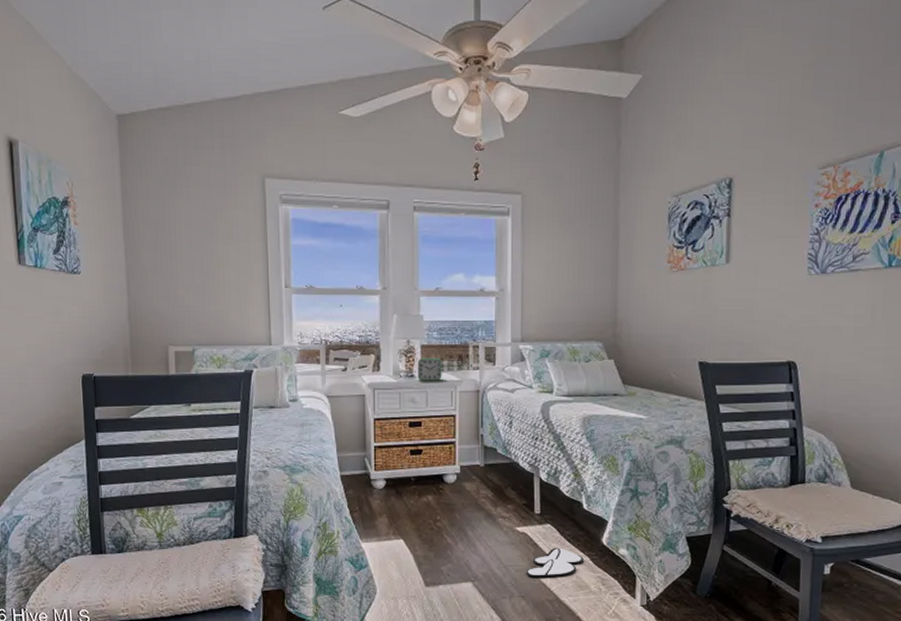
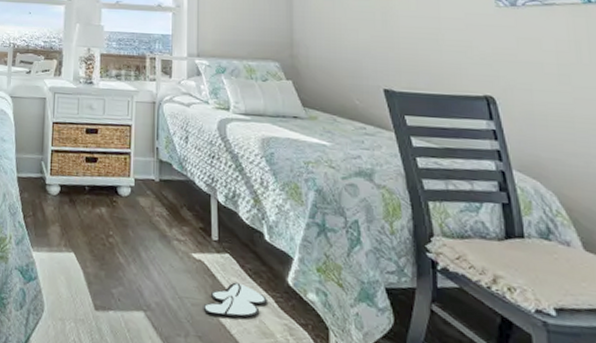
alarm clock: present [417,357,442,381] -> none [96,65,120,89]

